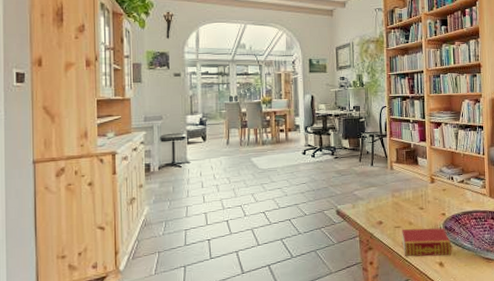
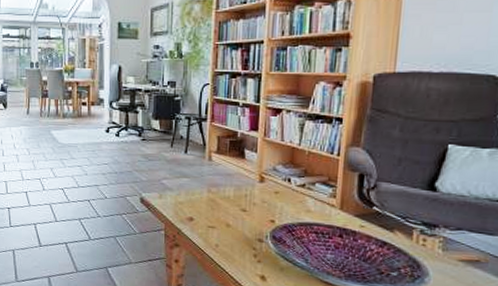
book: present [402,228,452,257] -> none [216,230,279,270]

